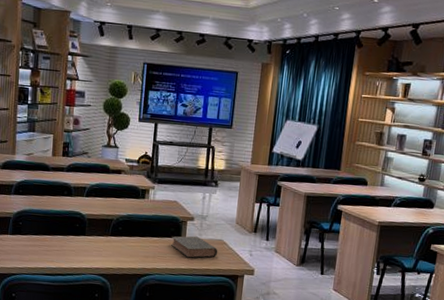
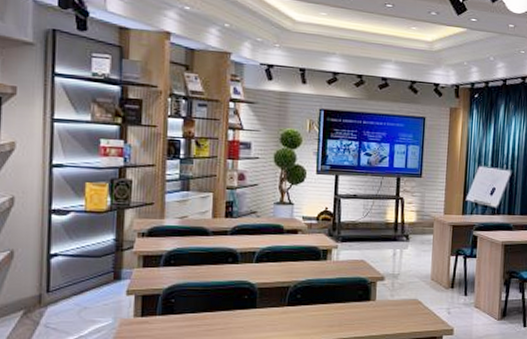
book: present [171,236,218,258] -> none [359,297,413,323]

